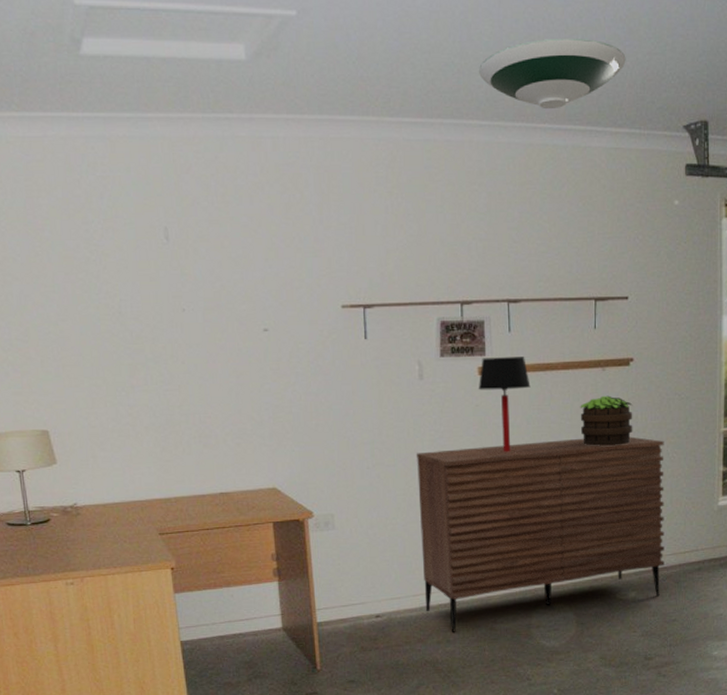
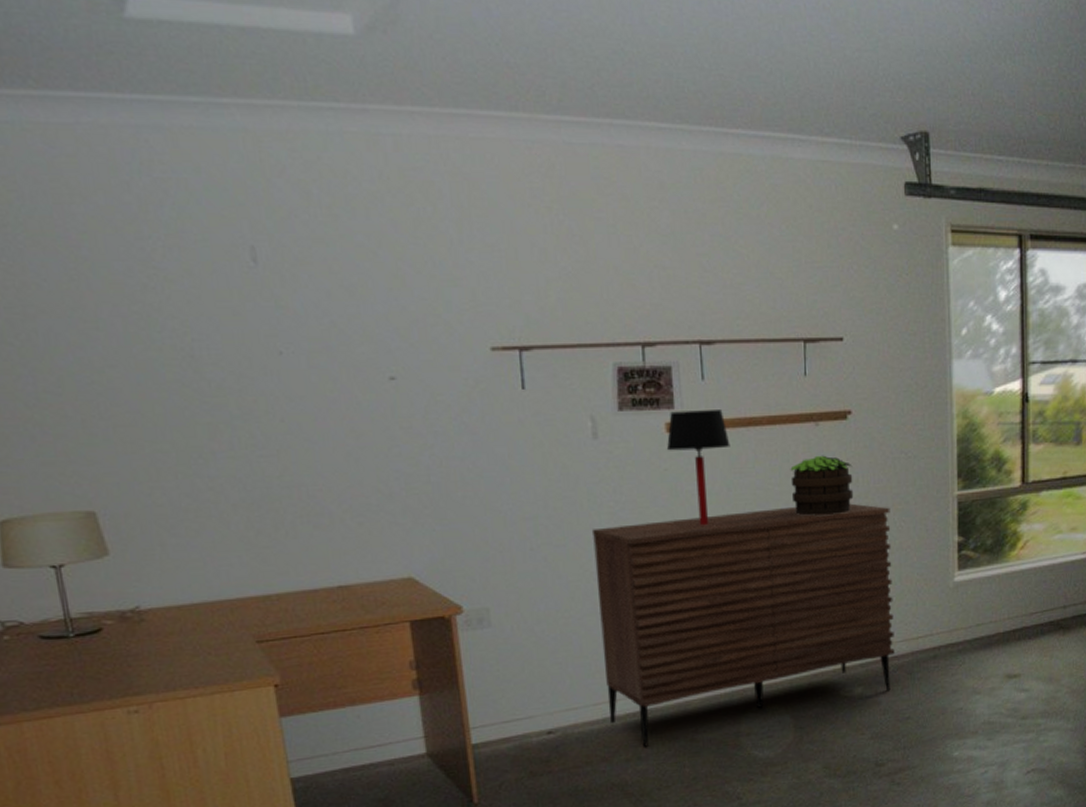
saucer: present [479,38,626,110] -> none [655,26,832,112]

